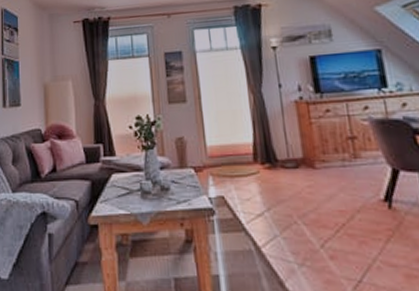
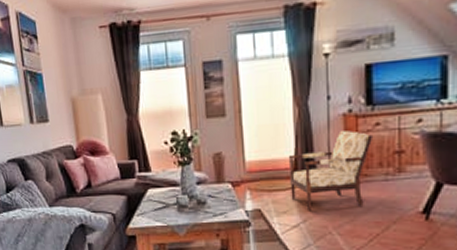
armchair: none [247,117,326,199] -> present [288,131,374,211]

